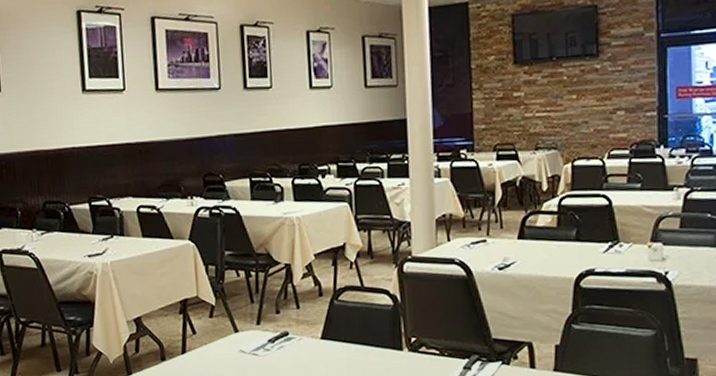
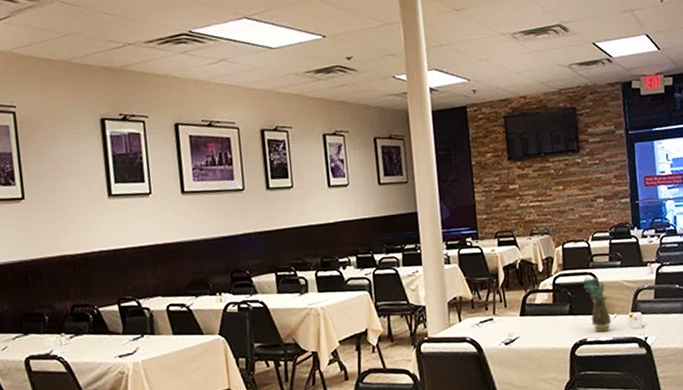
vase: none [595,198,626,263] -> present [583,275,612,332]

